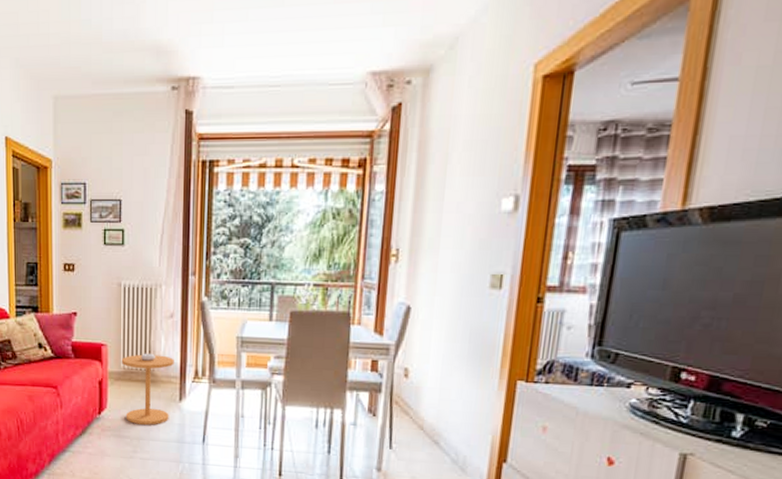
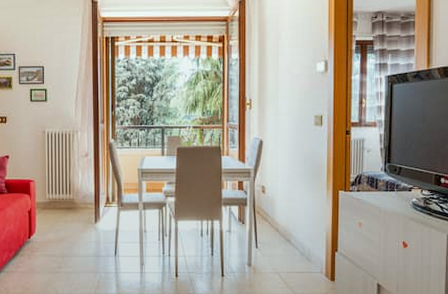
side table: present [121,353,174,425] -> none [46,186,90,244]

